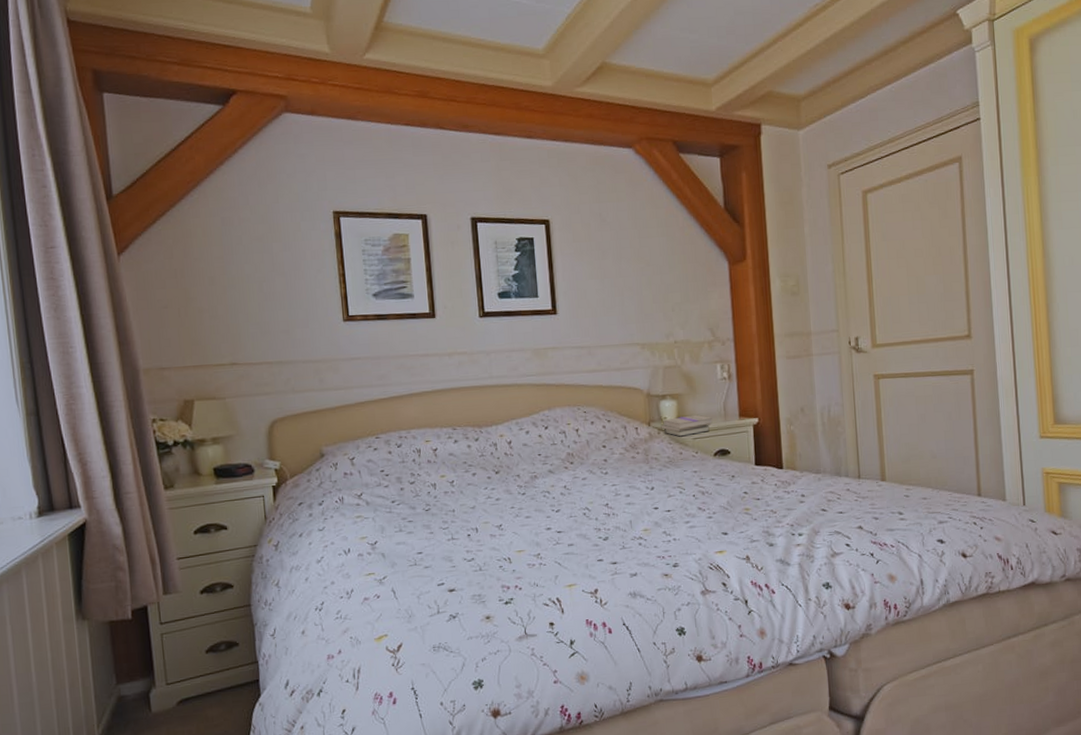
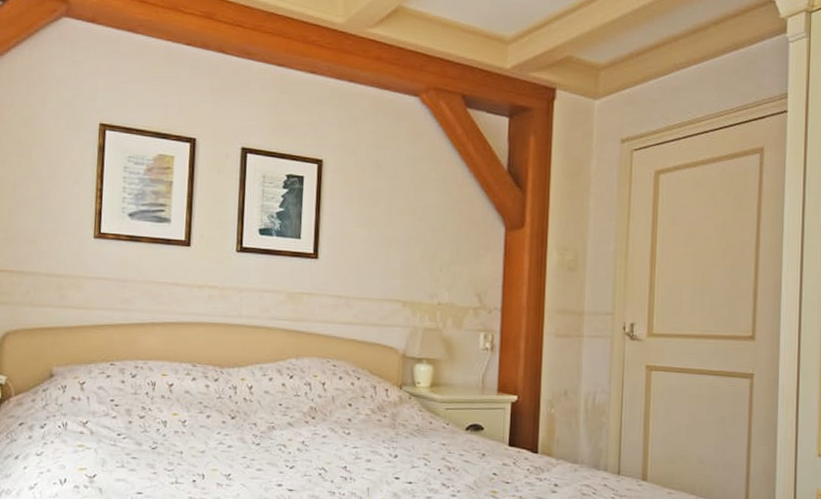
books: present [661,414,713,437] -> none [413,383,469,405]

